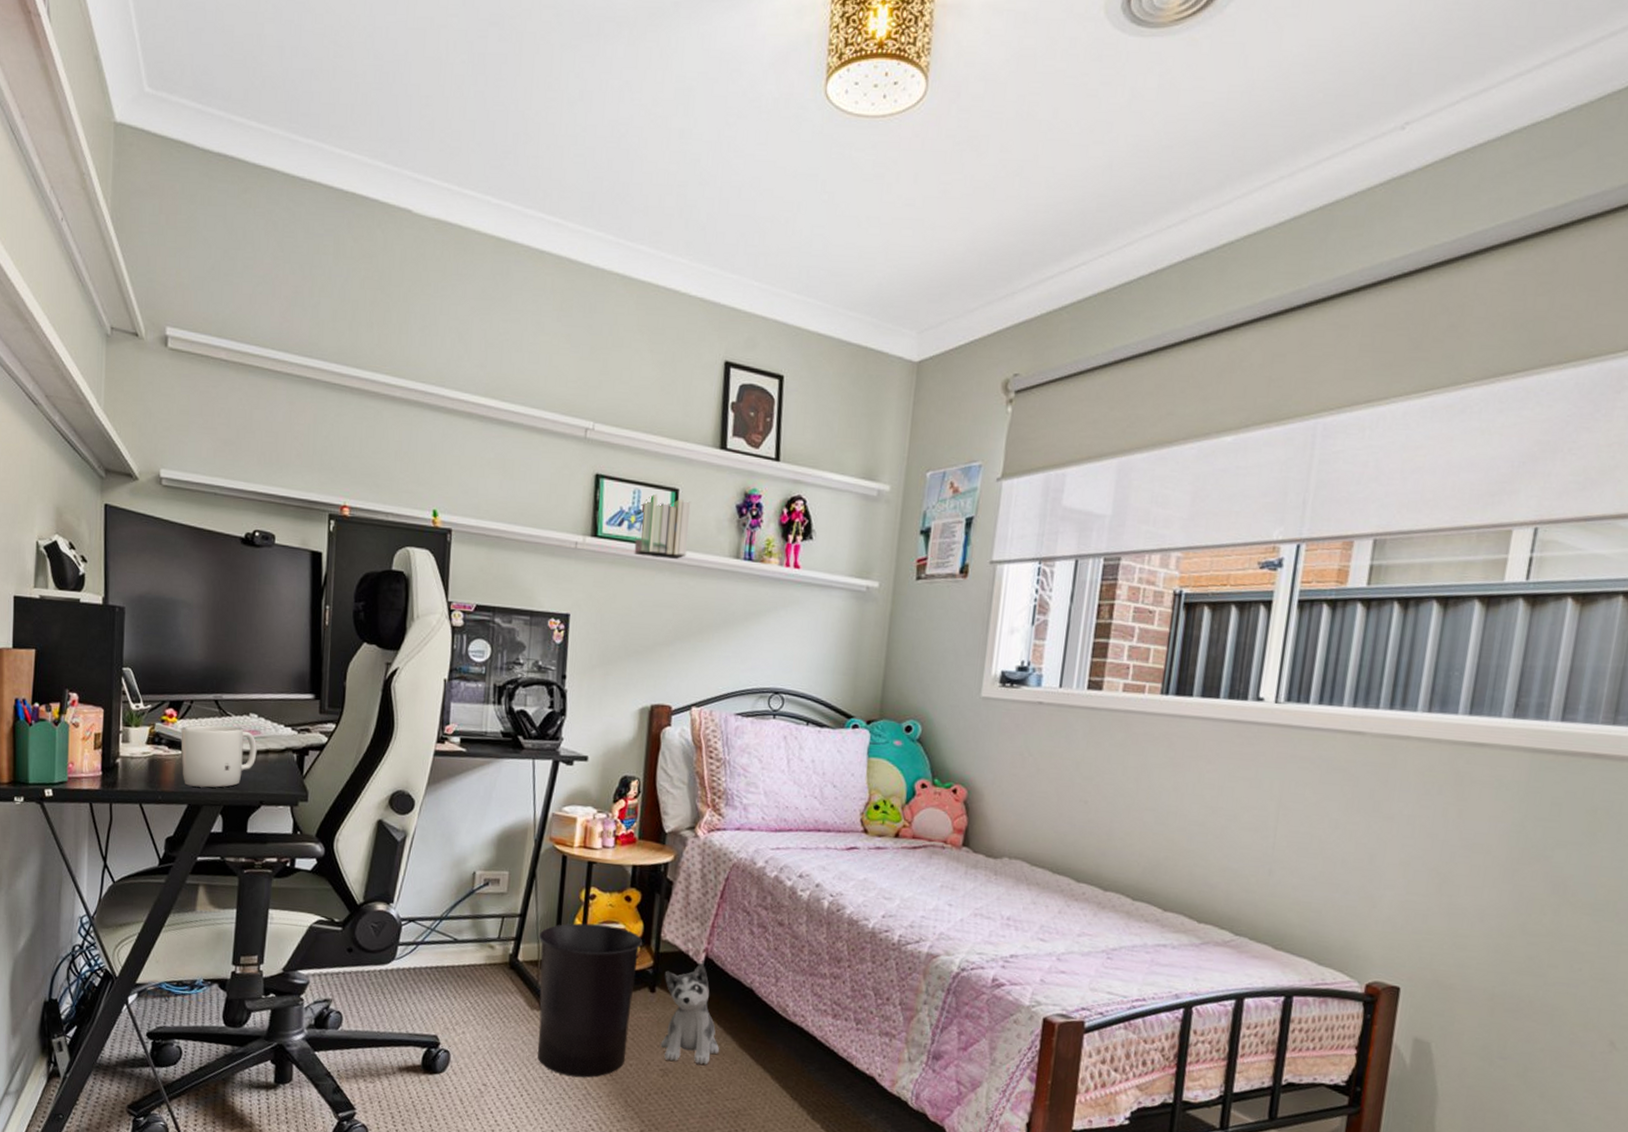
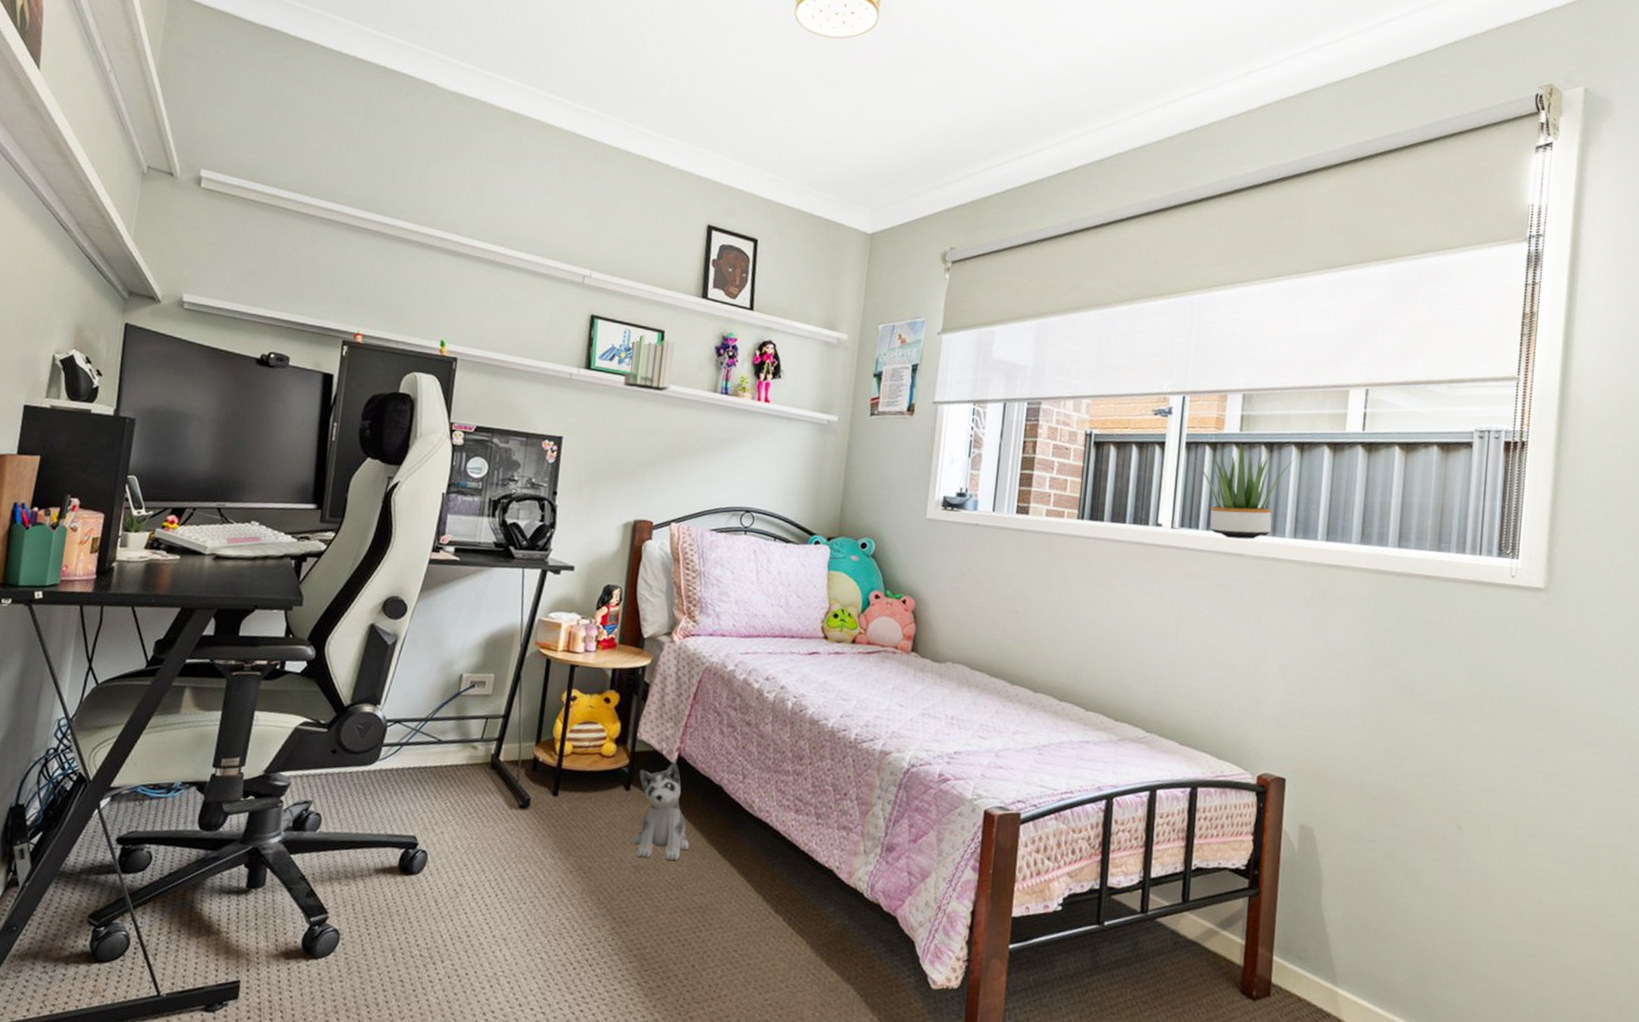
mug: present [181,725,257,788] -> none [178,531,256,592]
waste bin: present [537,923,642,1077] -> none [514,723,619,875]
potted plant: none [1306,599,1438,715] -> present [1193,443,1296,540]

